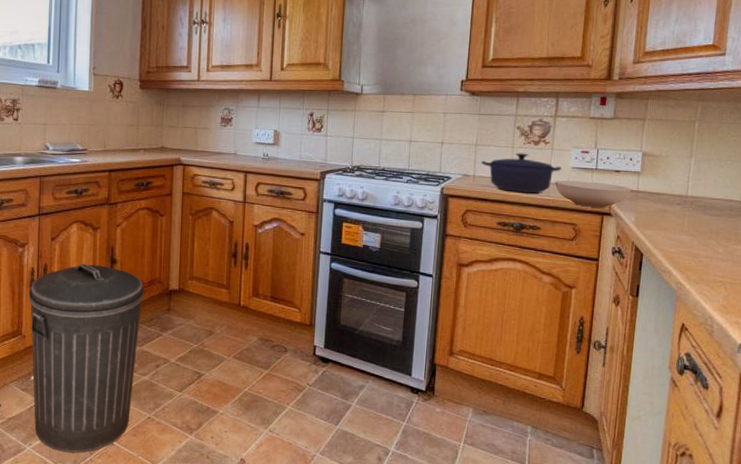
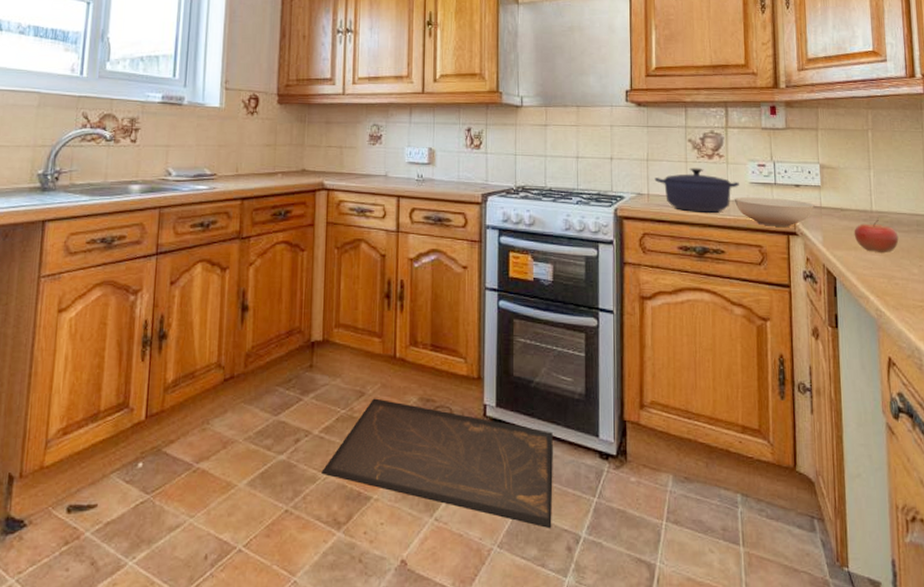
trash can: present [29,263,144,453] -> none [140,312,281,567]
doormat: none [177,336,372,443] -> present [321,398,553,528]
fruit: none [666,204,710,234] -> present [854,220,899,254]

